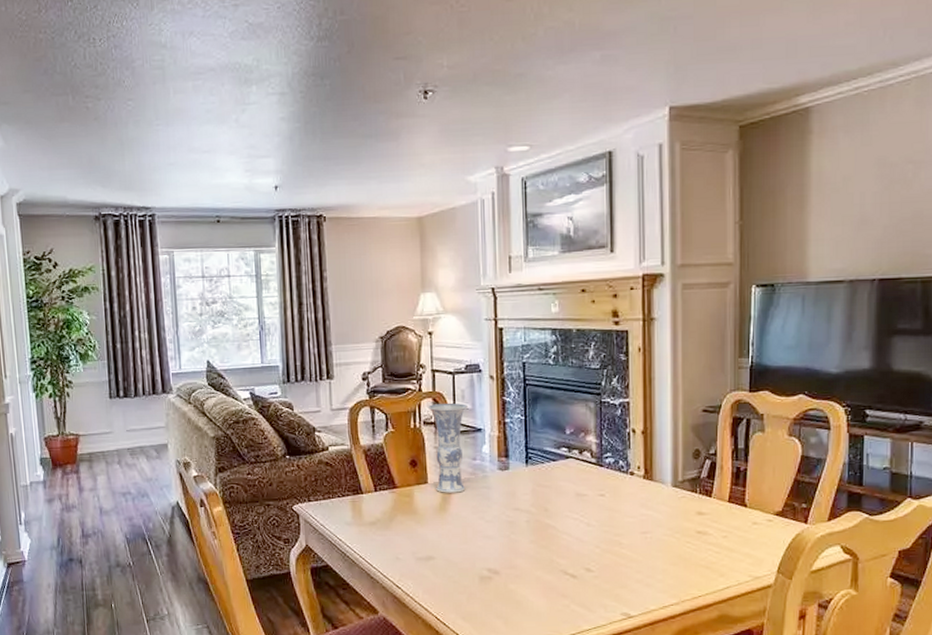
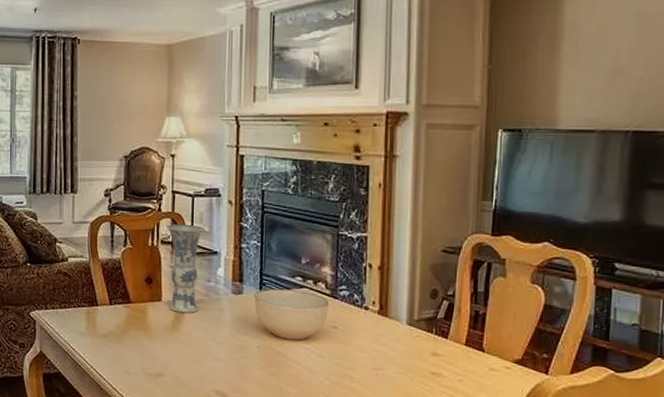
bowl: none [520,461,596,511] -> present [254,289,330,341]

